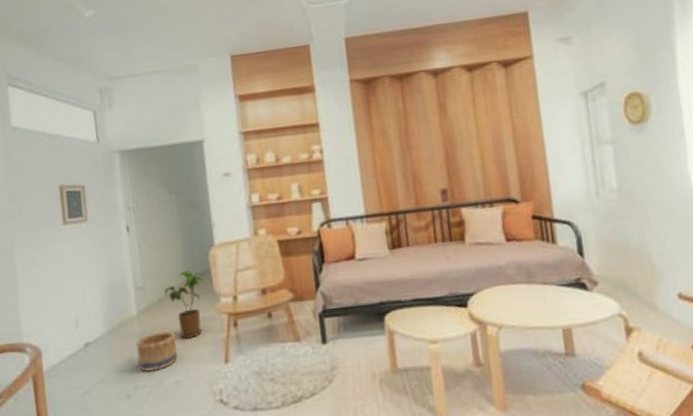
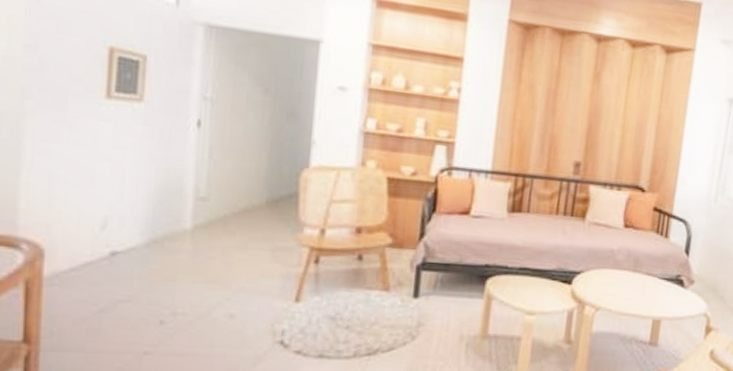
basket: present [136,331,178,372] -> none [183,253,239,298]
house plant: present [164,270,203,339] -> none [234,189,288,268]

